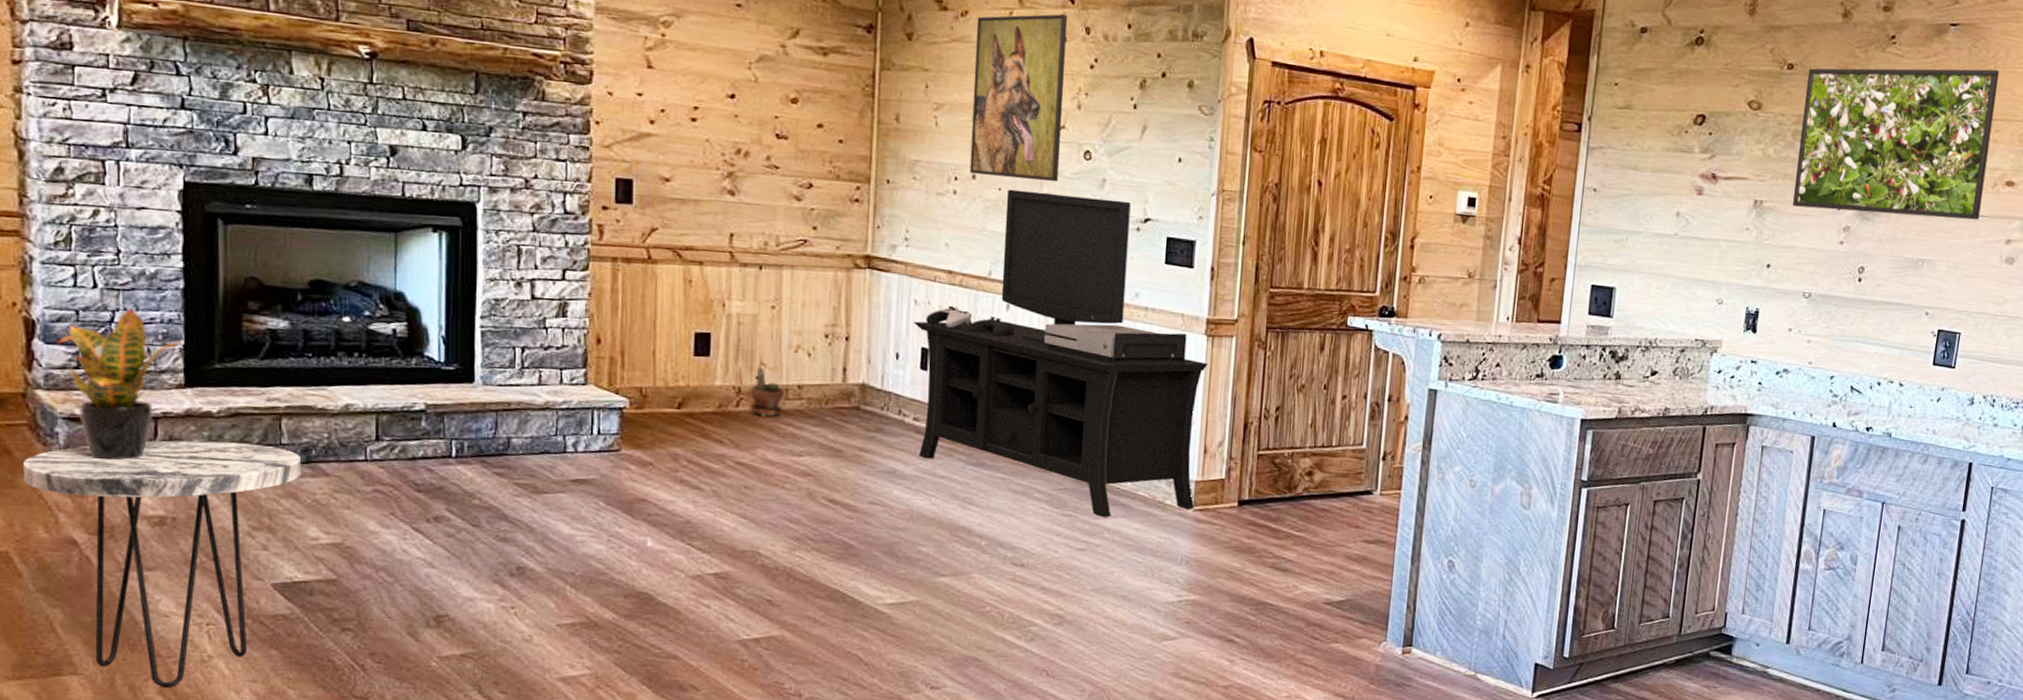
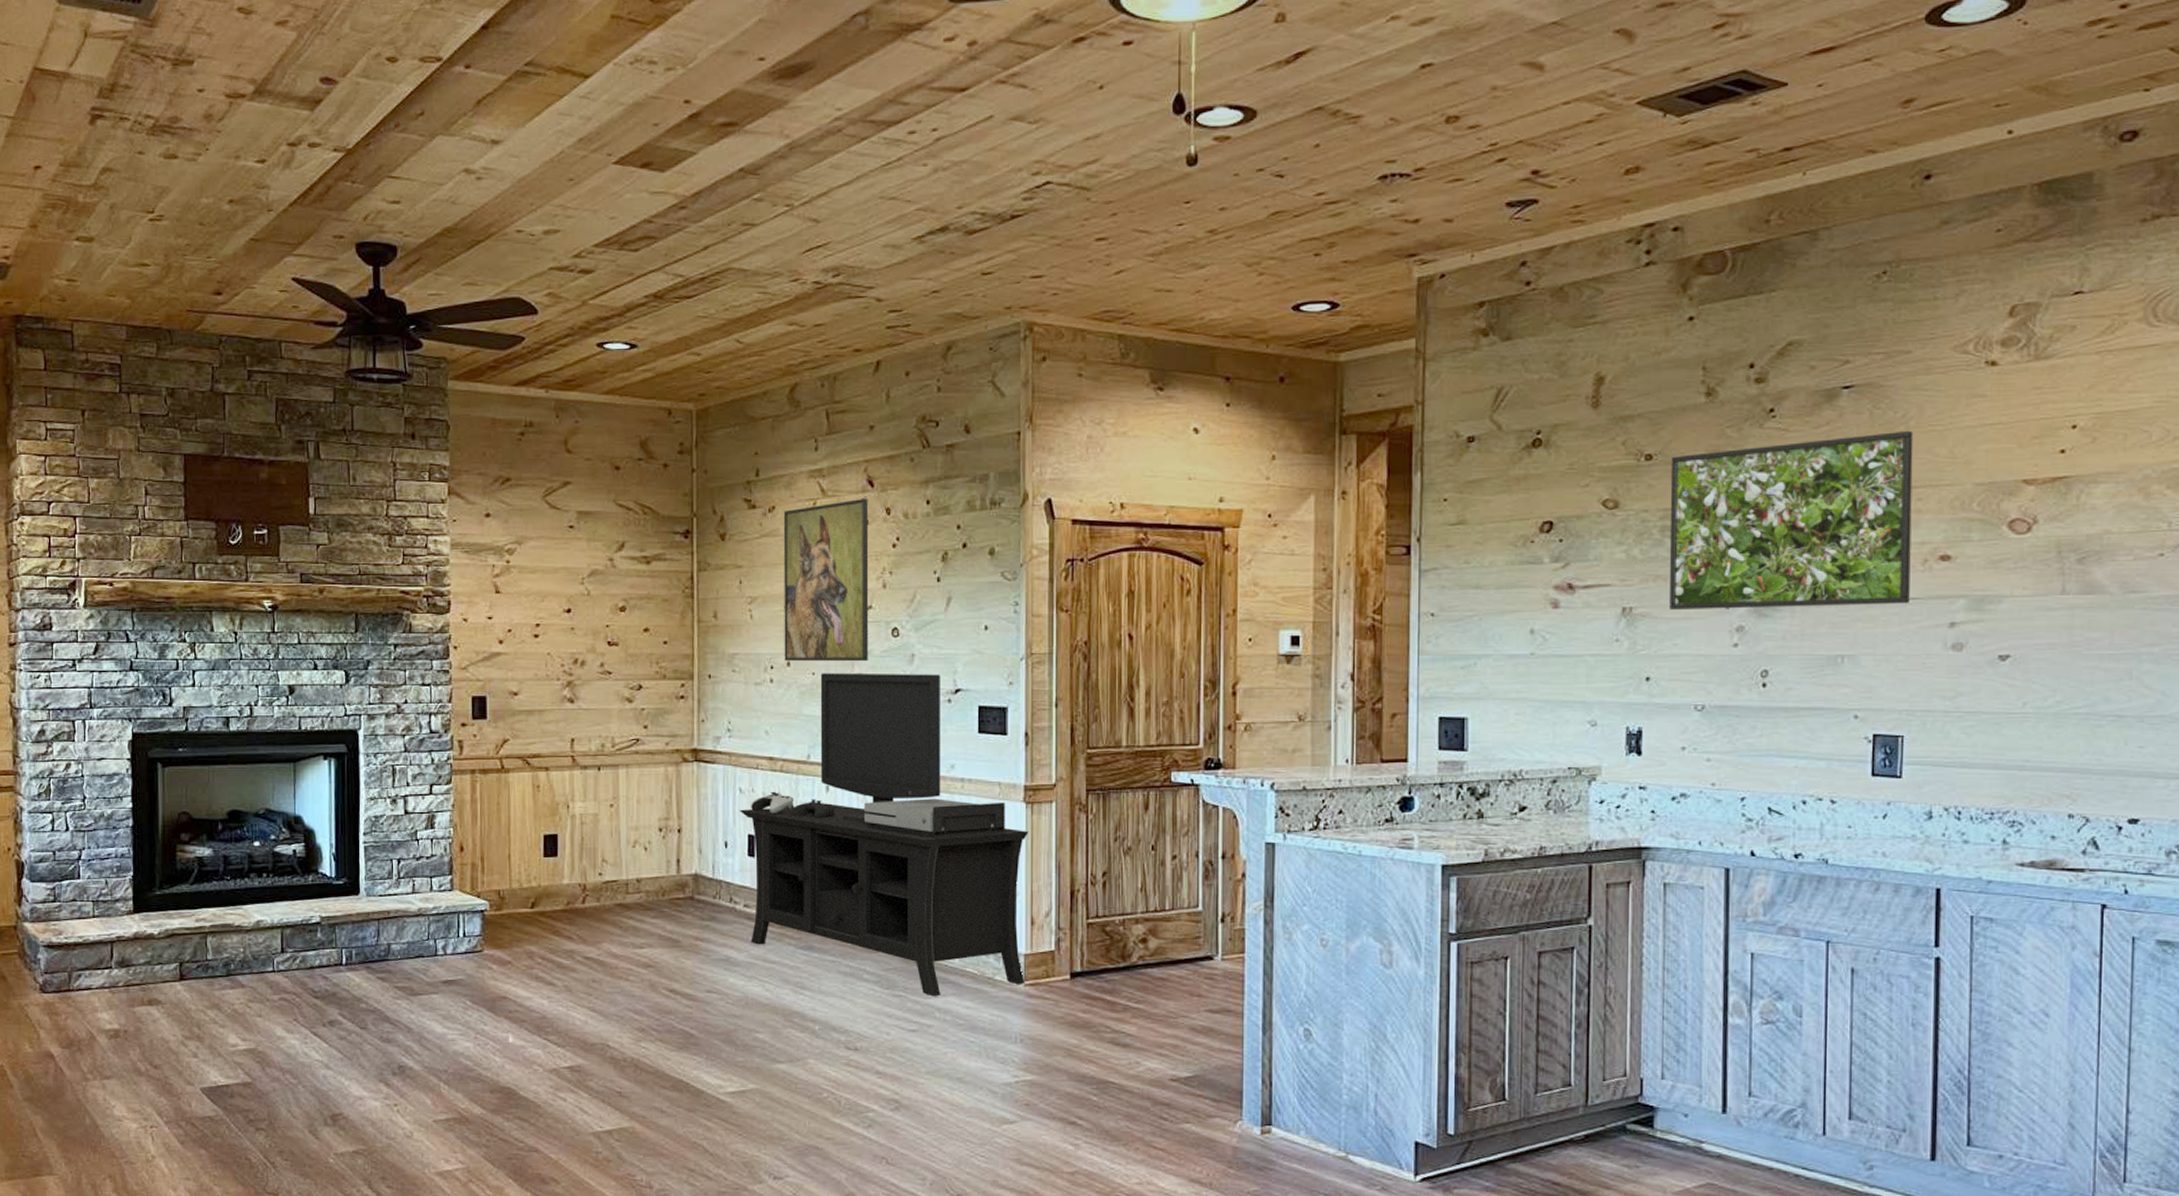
side table: present [24,440,301,688] -> none [15,960,222,1186]
potted plant: present [56,308,183,461] -> none [39,847,132,982]
potted plant: present [749,366,784,417] -> none [594,863,625,911]

